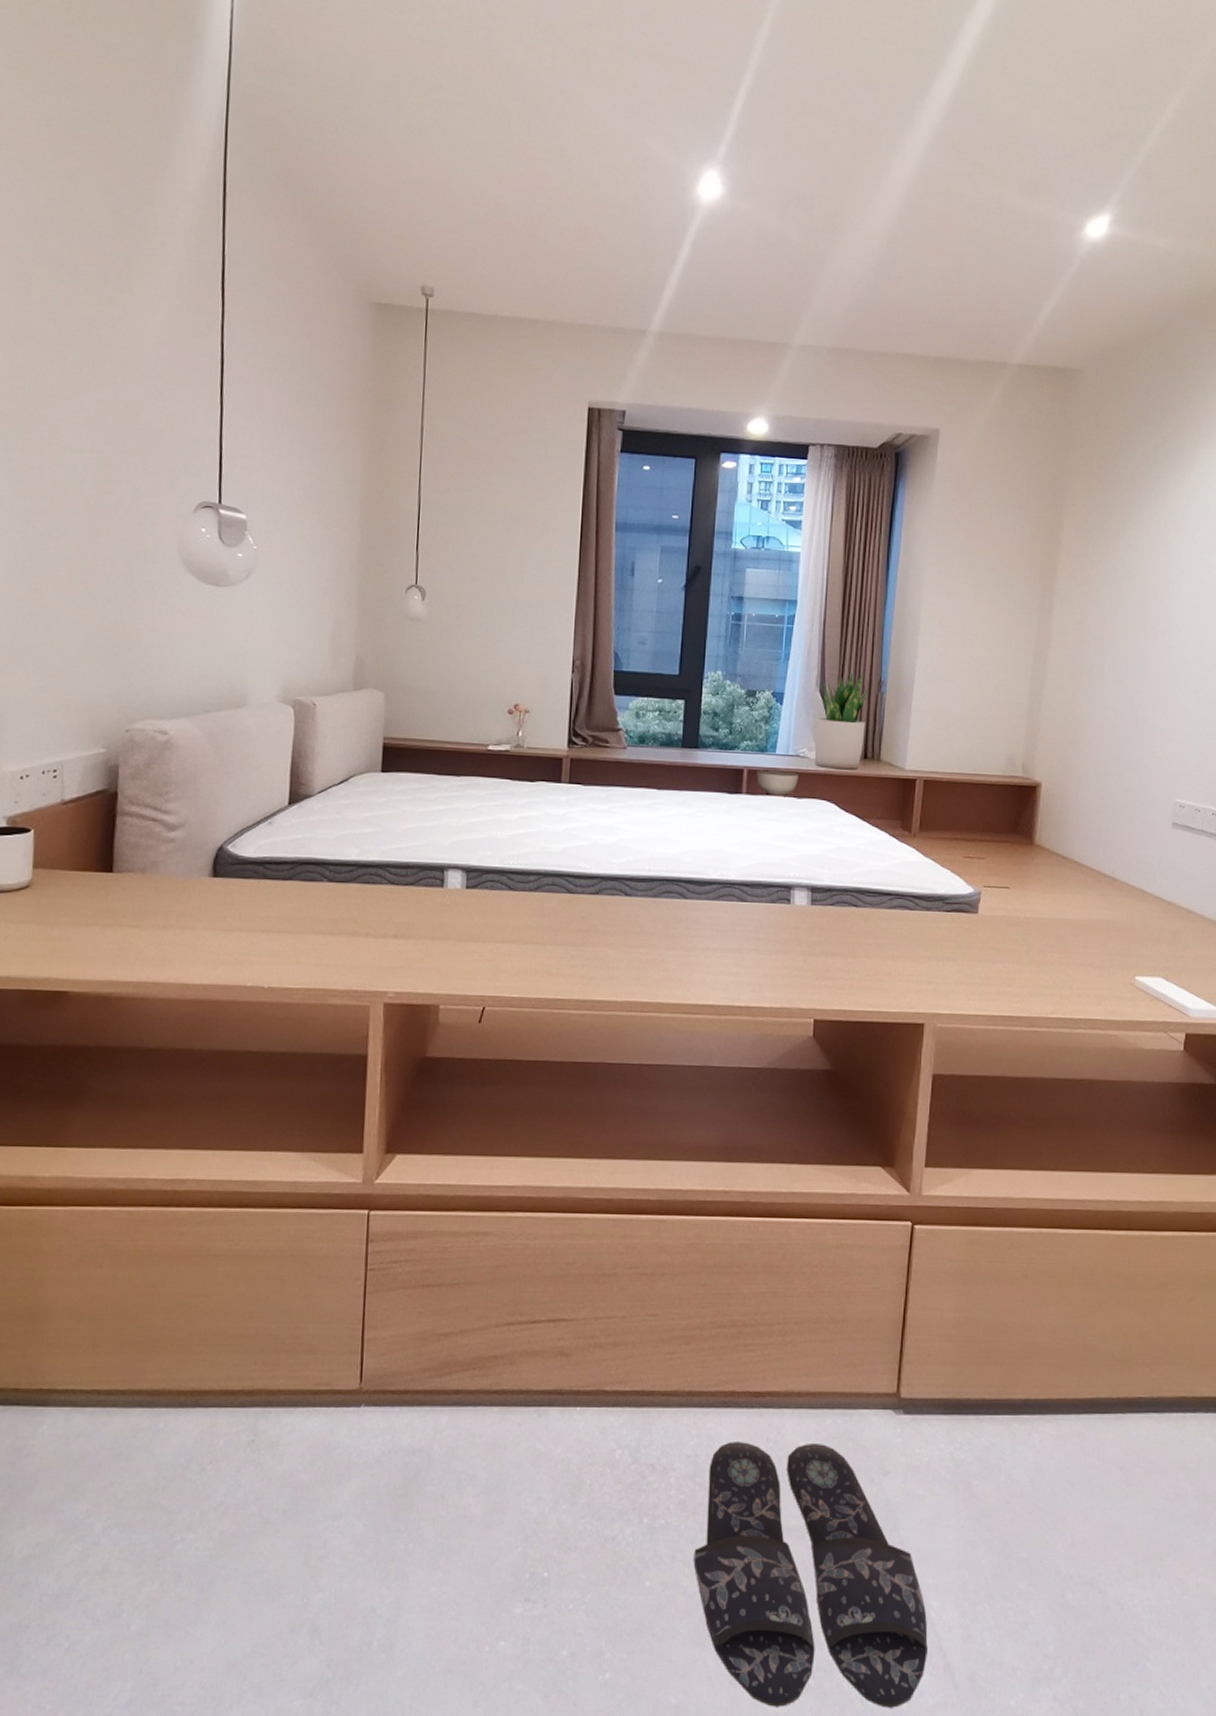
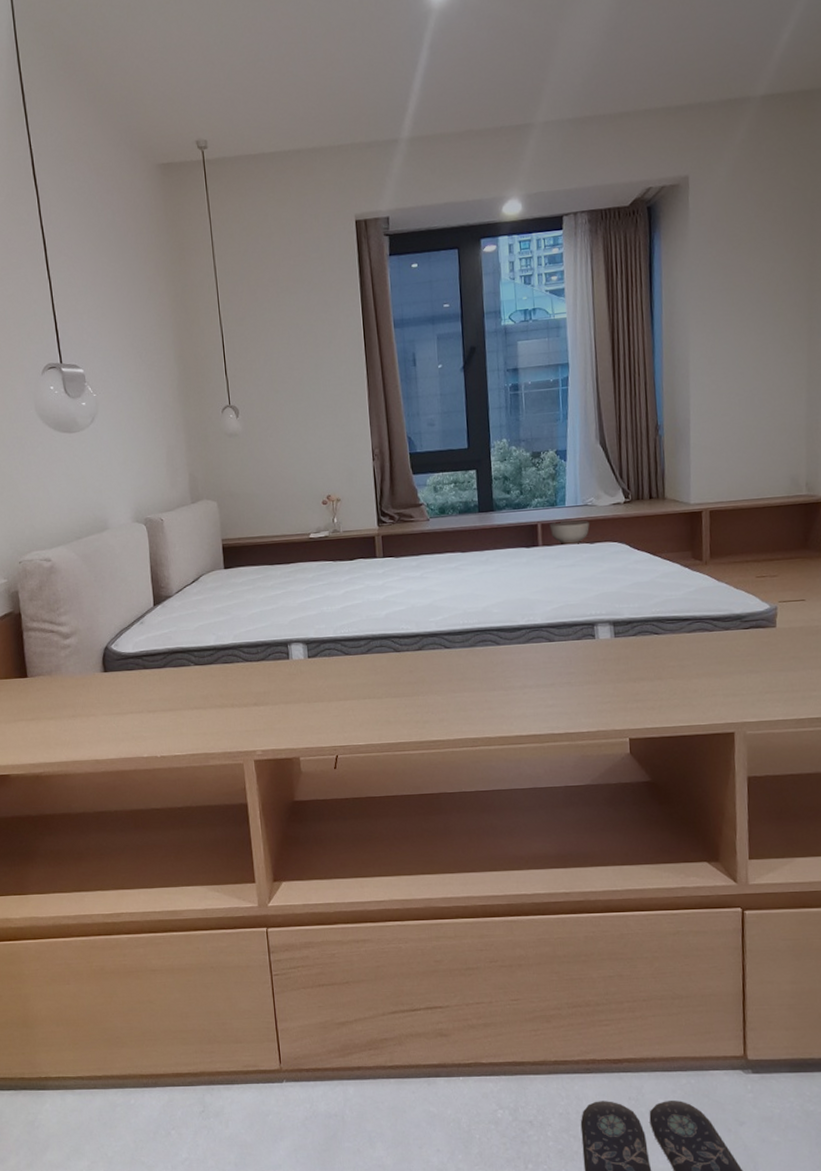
planter: present [814,672,868,770] -> none [599,421,648,513]

